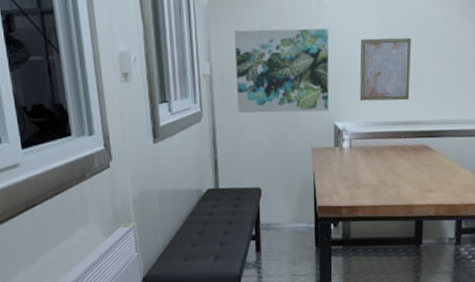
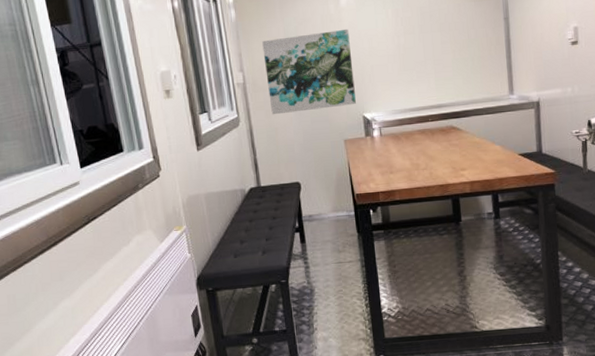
wall art: present [359,38,411,101] -> none [379,29,432,91]

